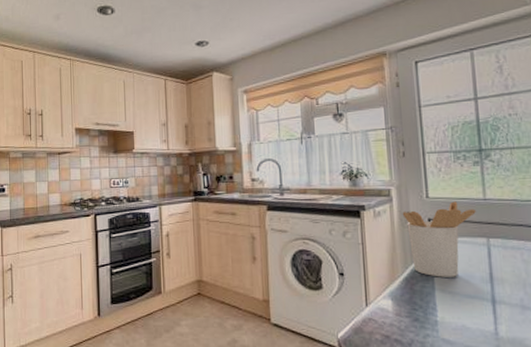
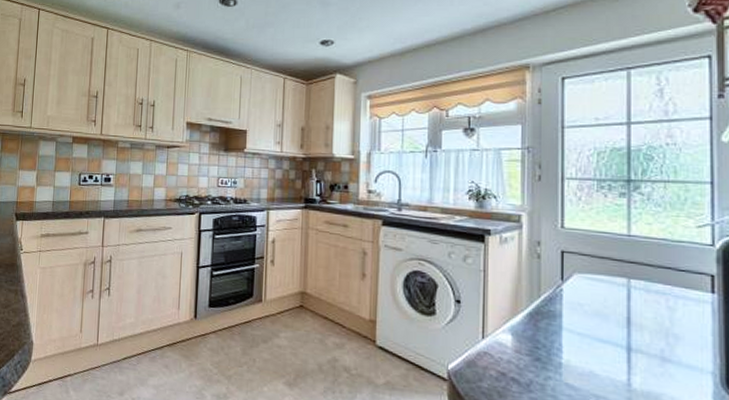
utensil holder: present [402,201,476,277] -> none [532,234,617,318]

